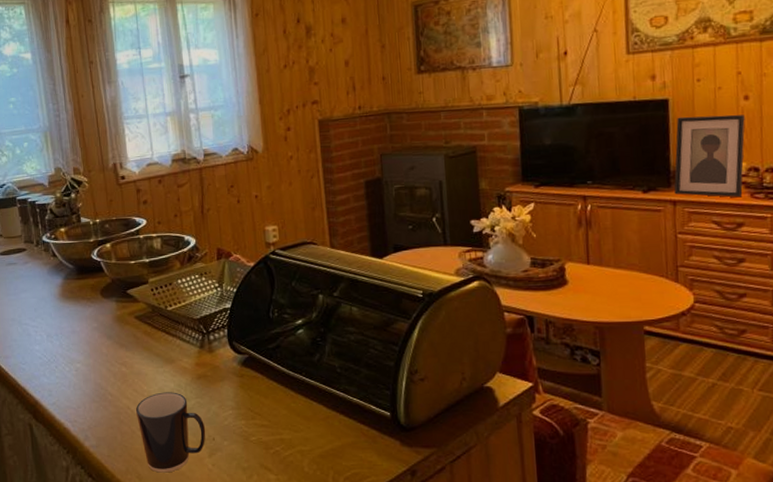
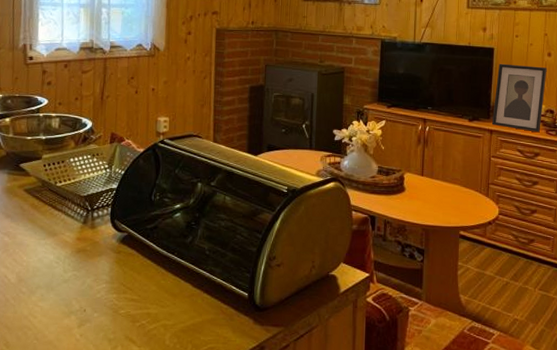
mug: present [135,392,206,473] -> none [12,263,78,341]

